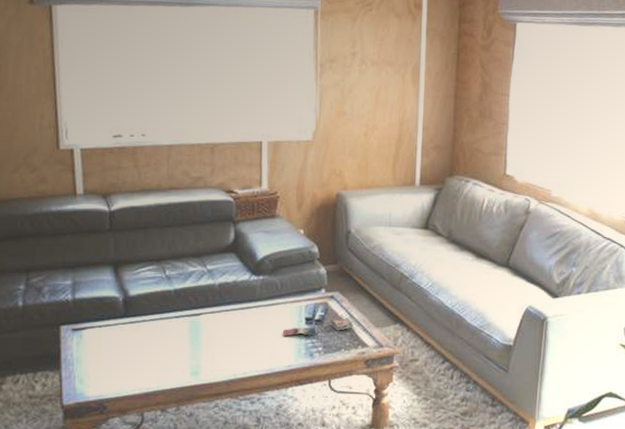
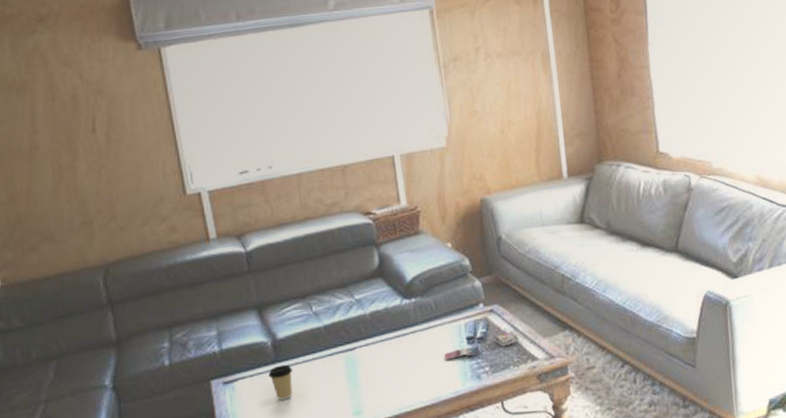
coffee cup: none [116,320,140,353] -> present [268,364,293,400]

